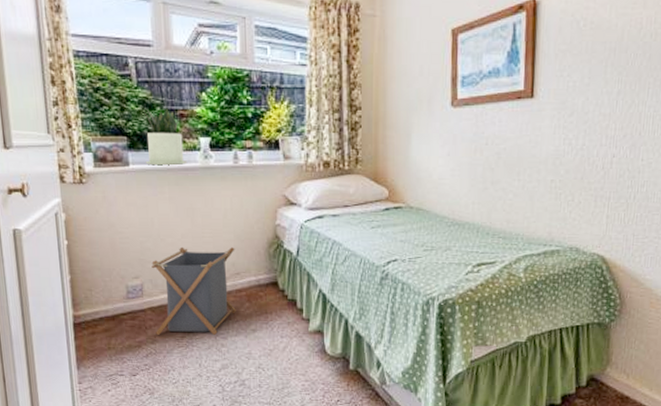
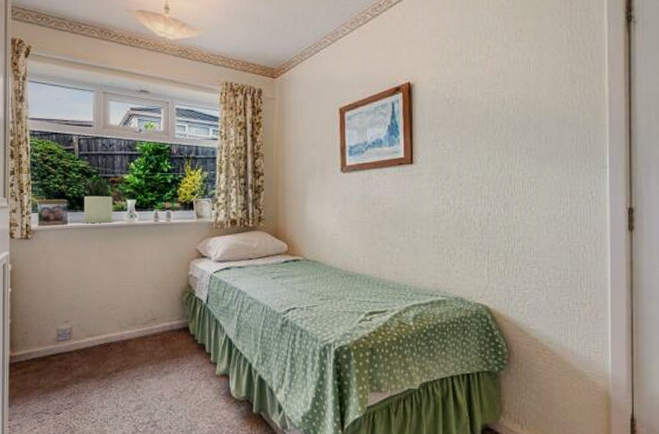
laundry basket: present [151,246,237,336] -> none [80,294,153,377]

